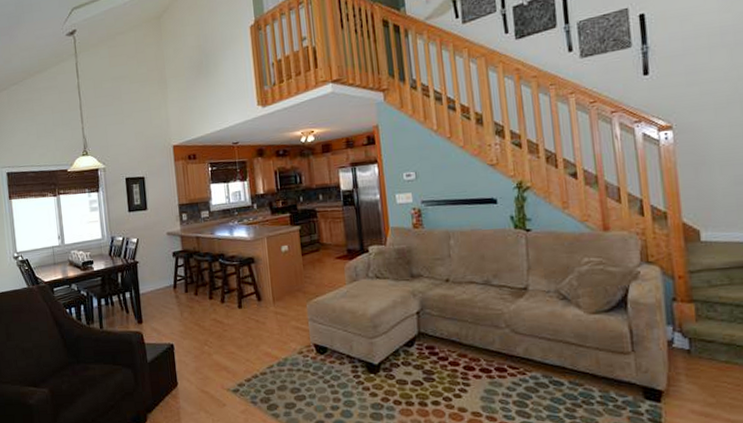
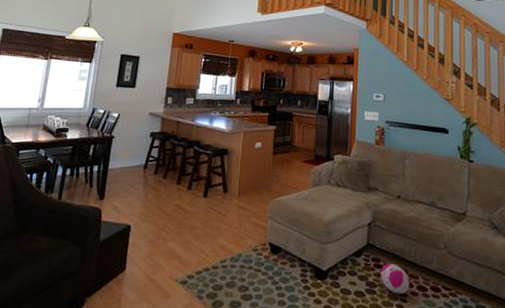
plush toy: none [437,349,472,379] -> present [381,263,410,294]

